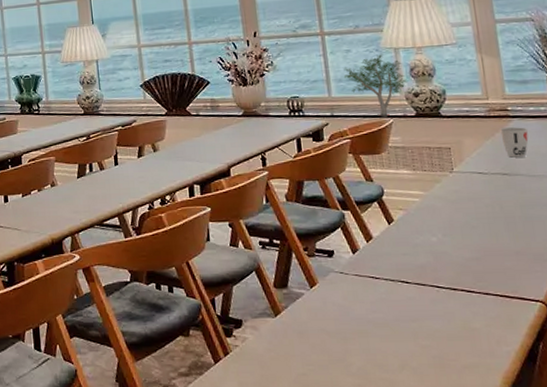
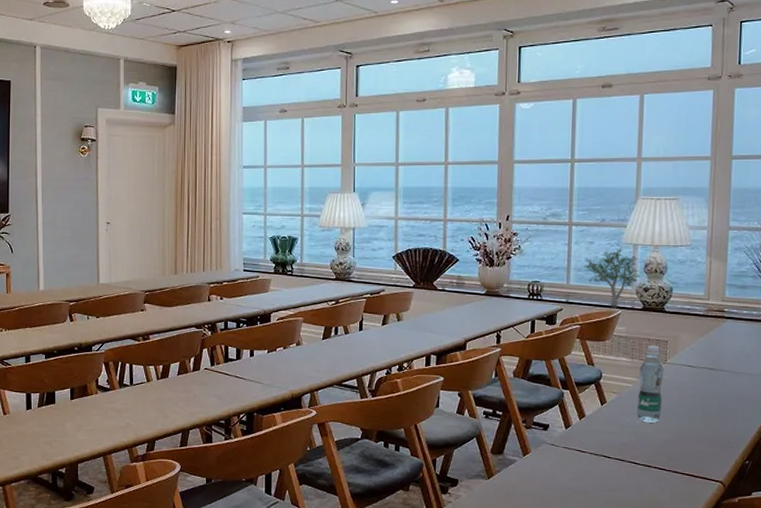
bottle: none [424,154,458,240] -> present [636,345,664,423]
cup: present [500,127,529,158] -> none [714,327,739,355]

